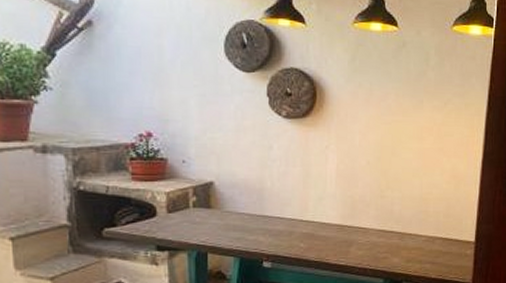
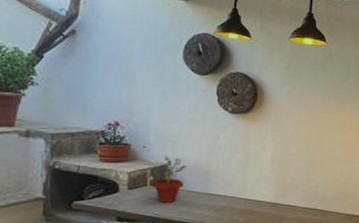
potted plant: none [194,171,235,227] -> present [151,155,187,202]

